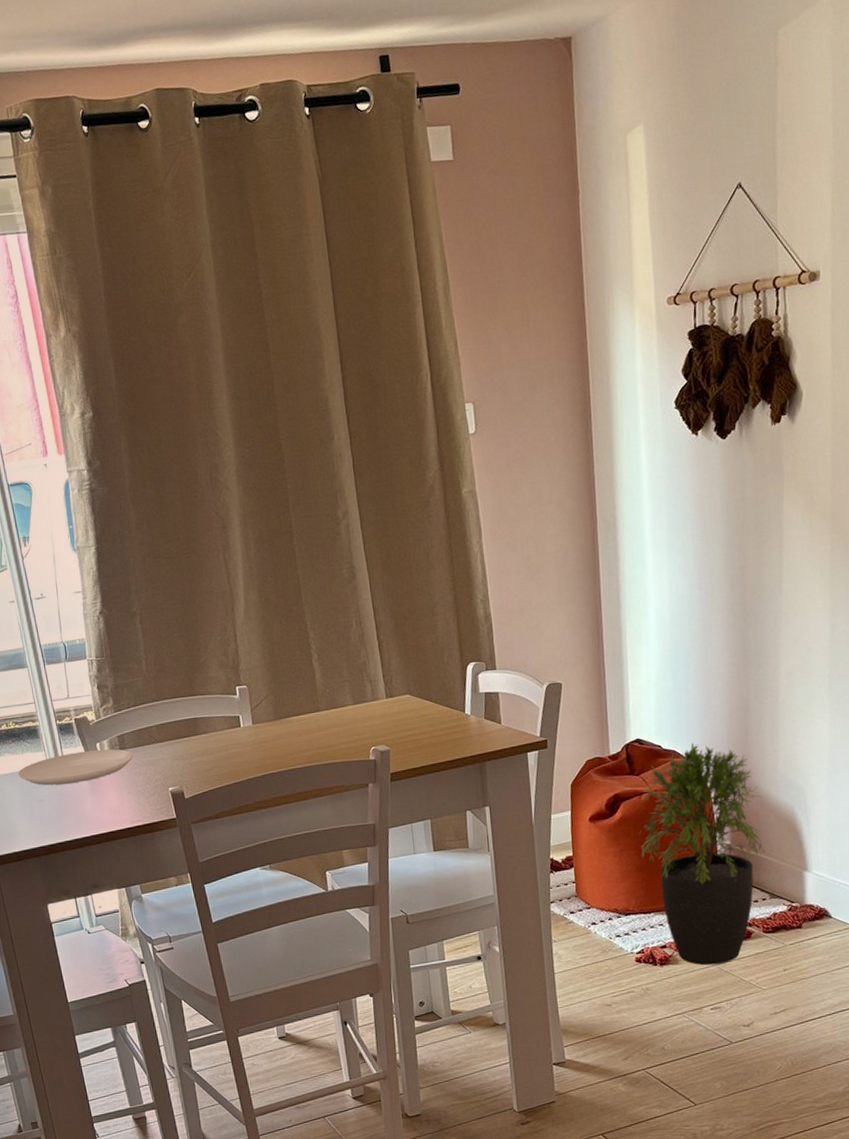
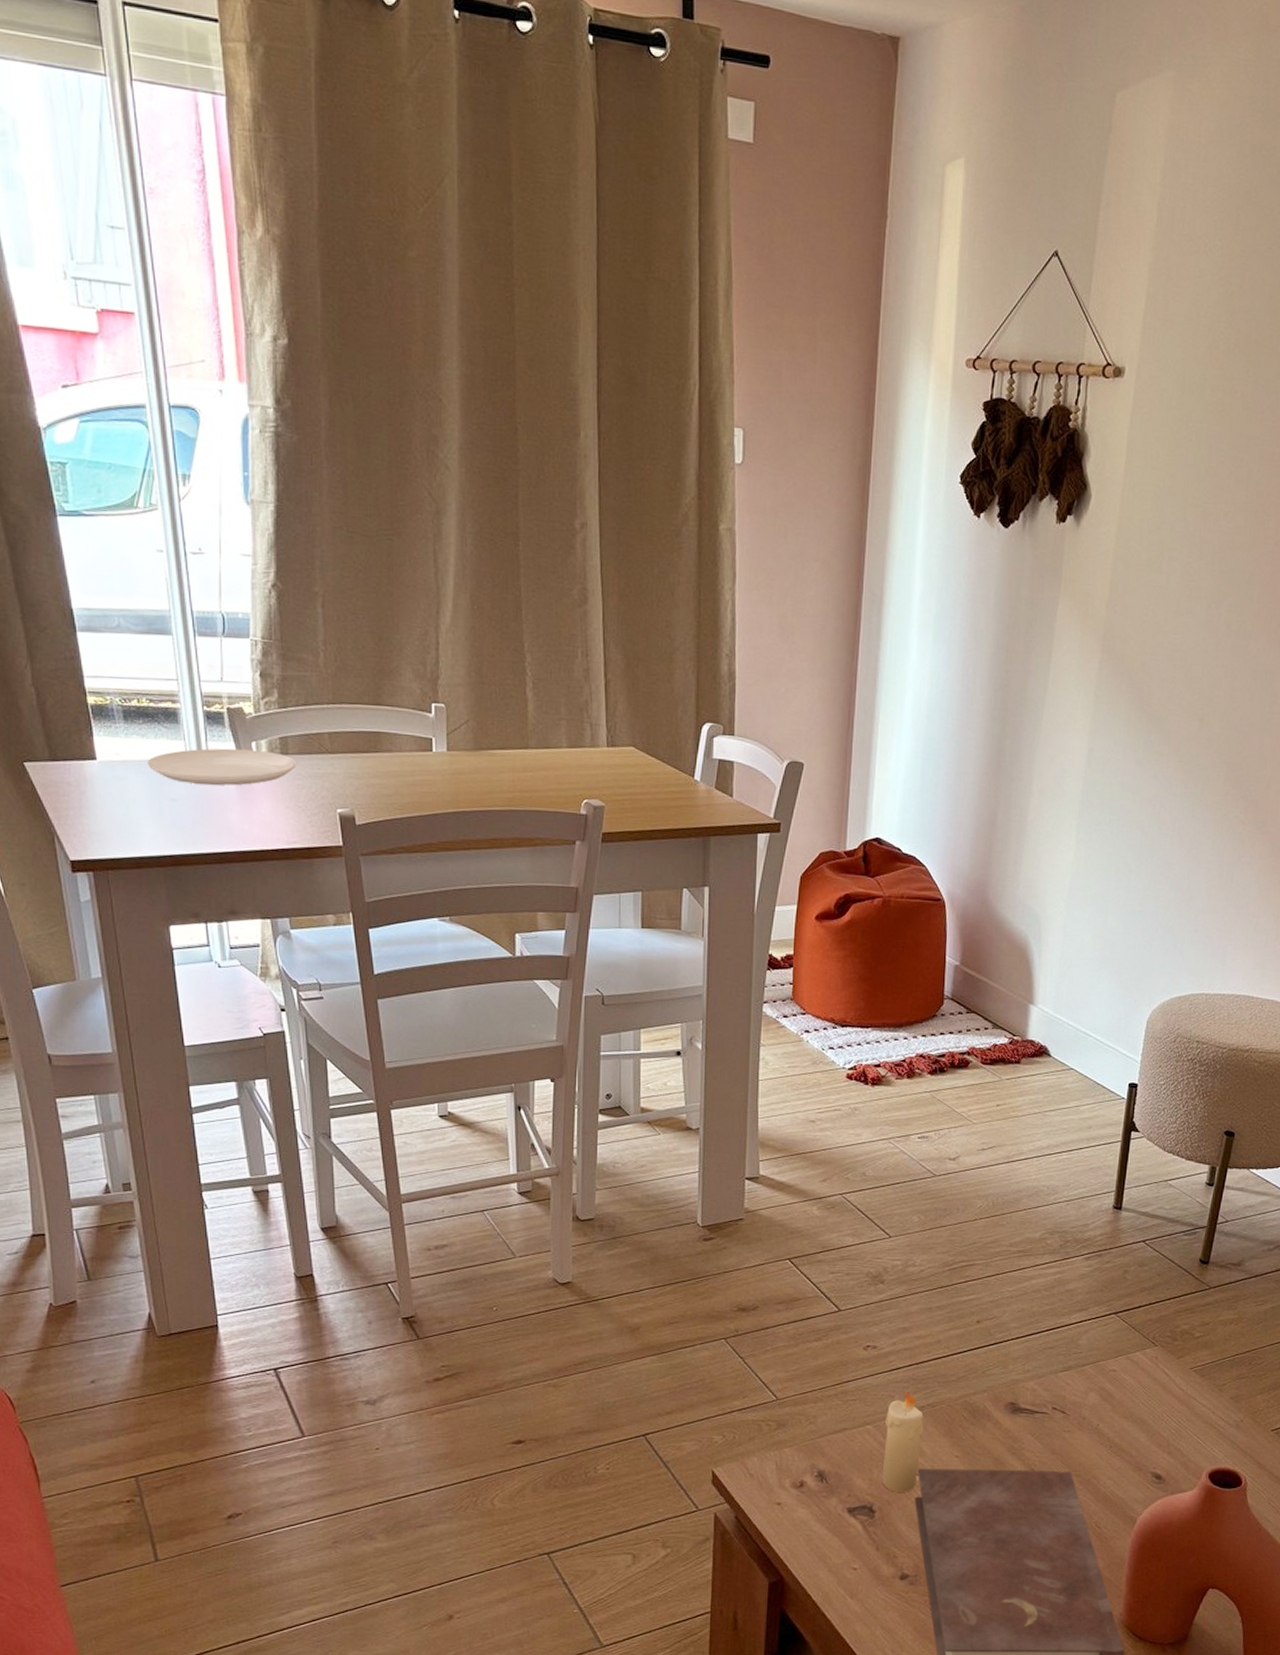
potted plant: present [639,743,765,965] -> none [866,851,998,1091]

